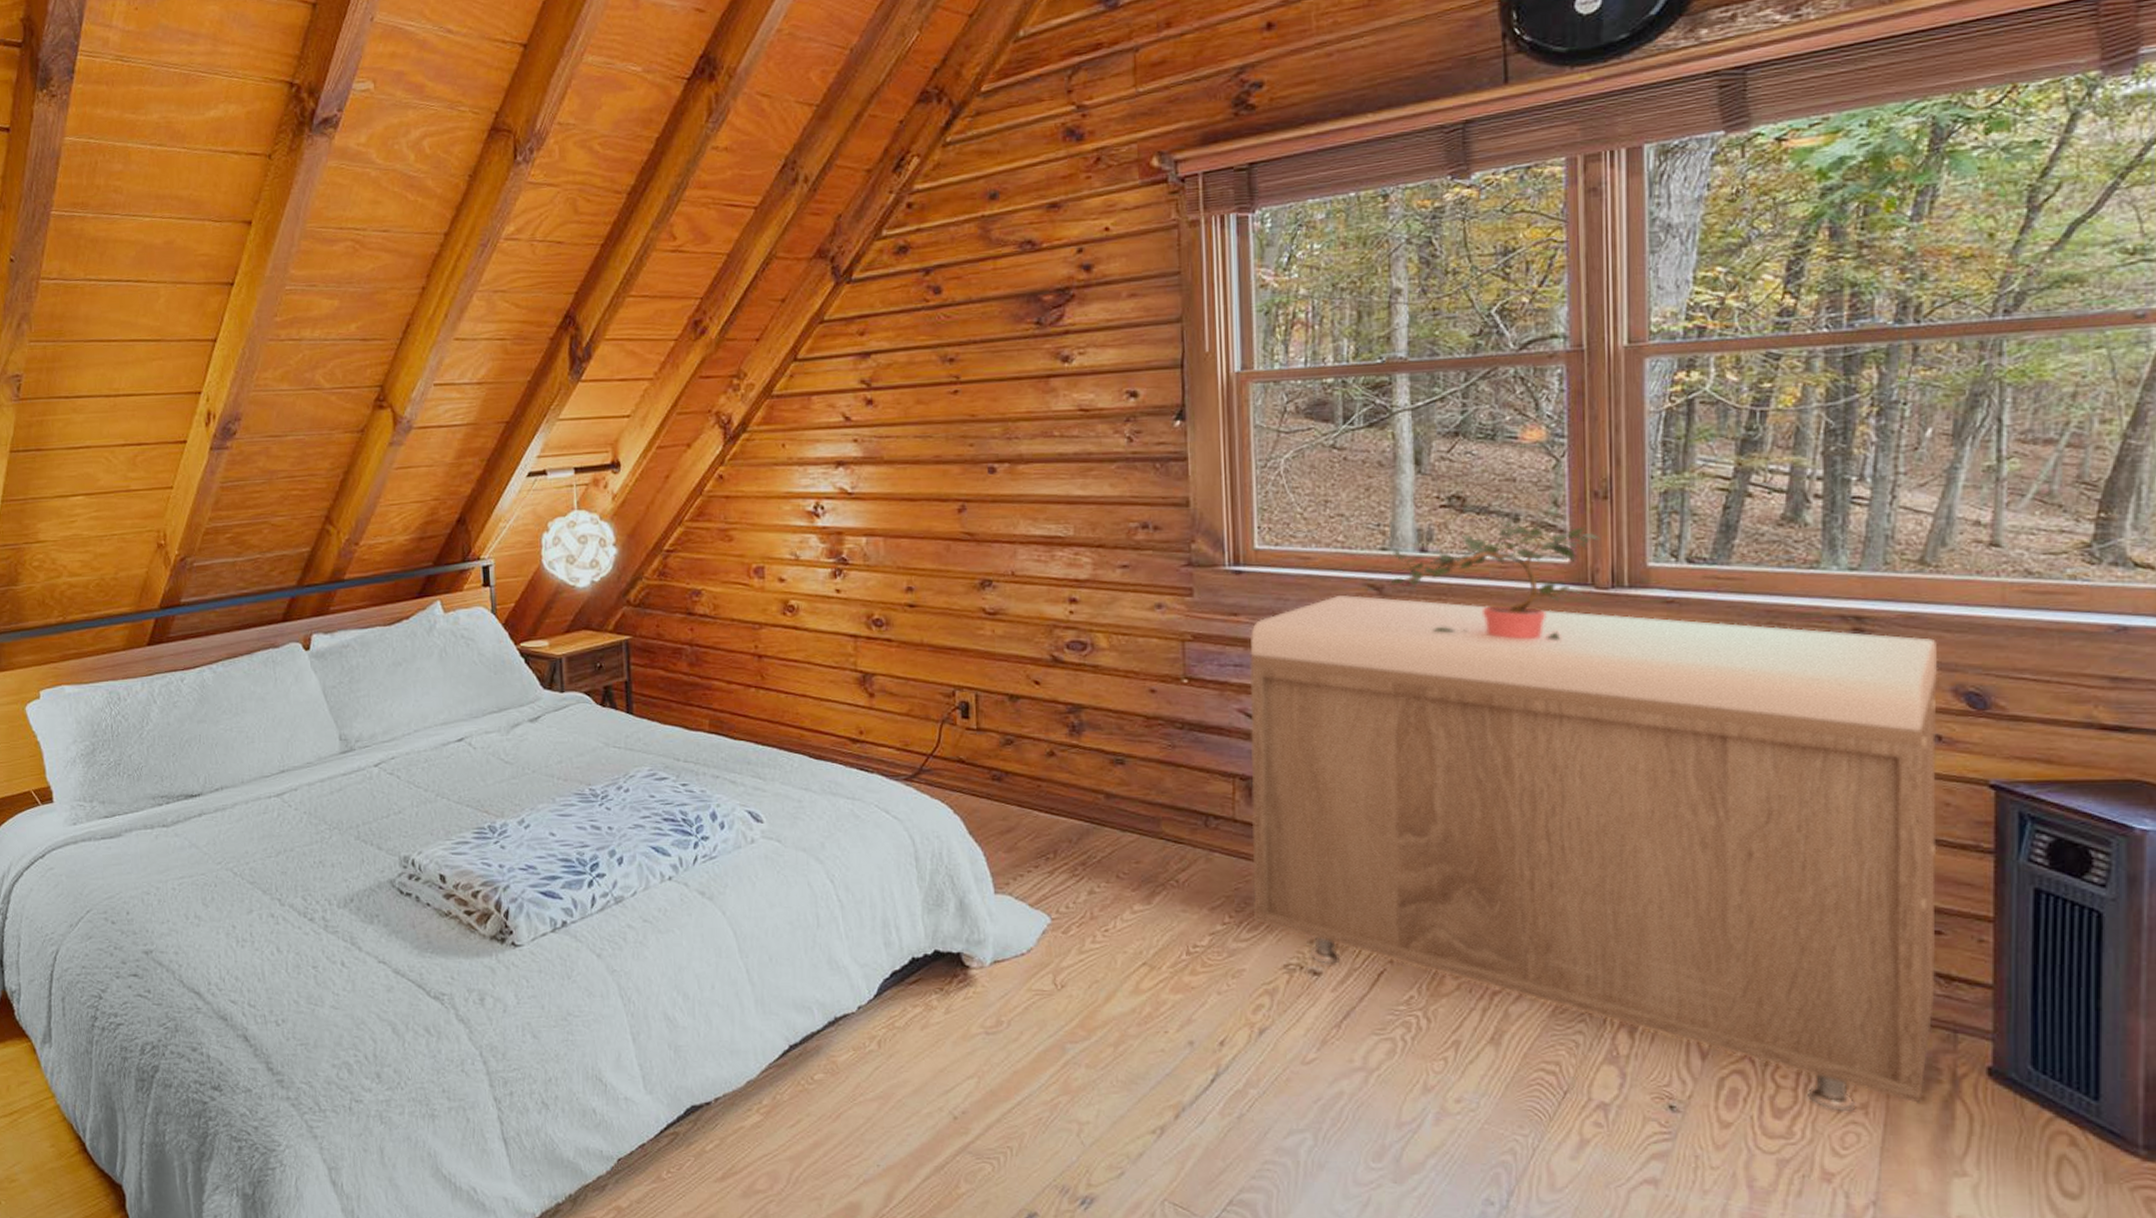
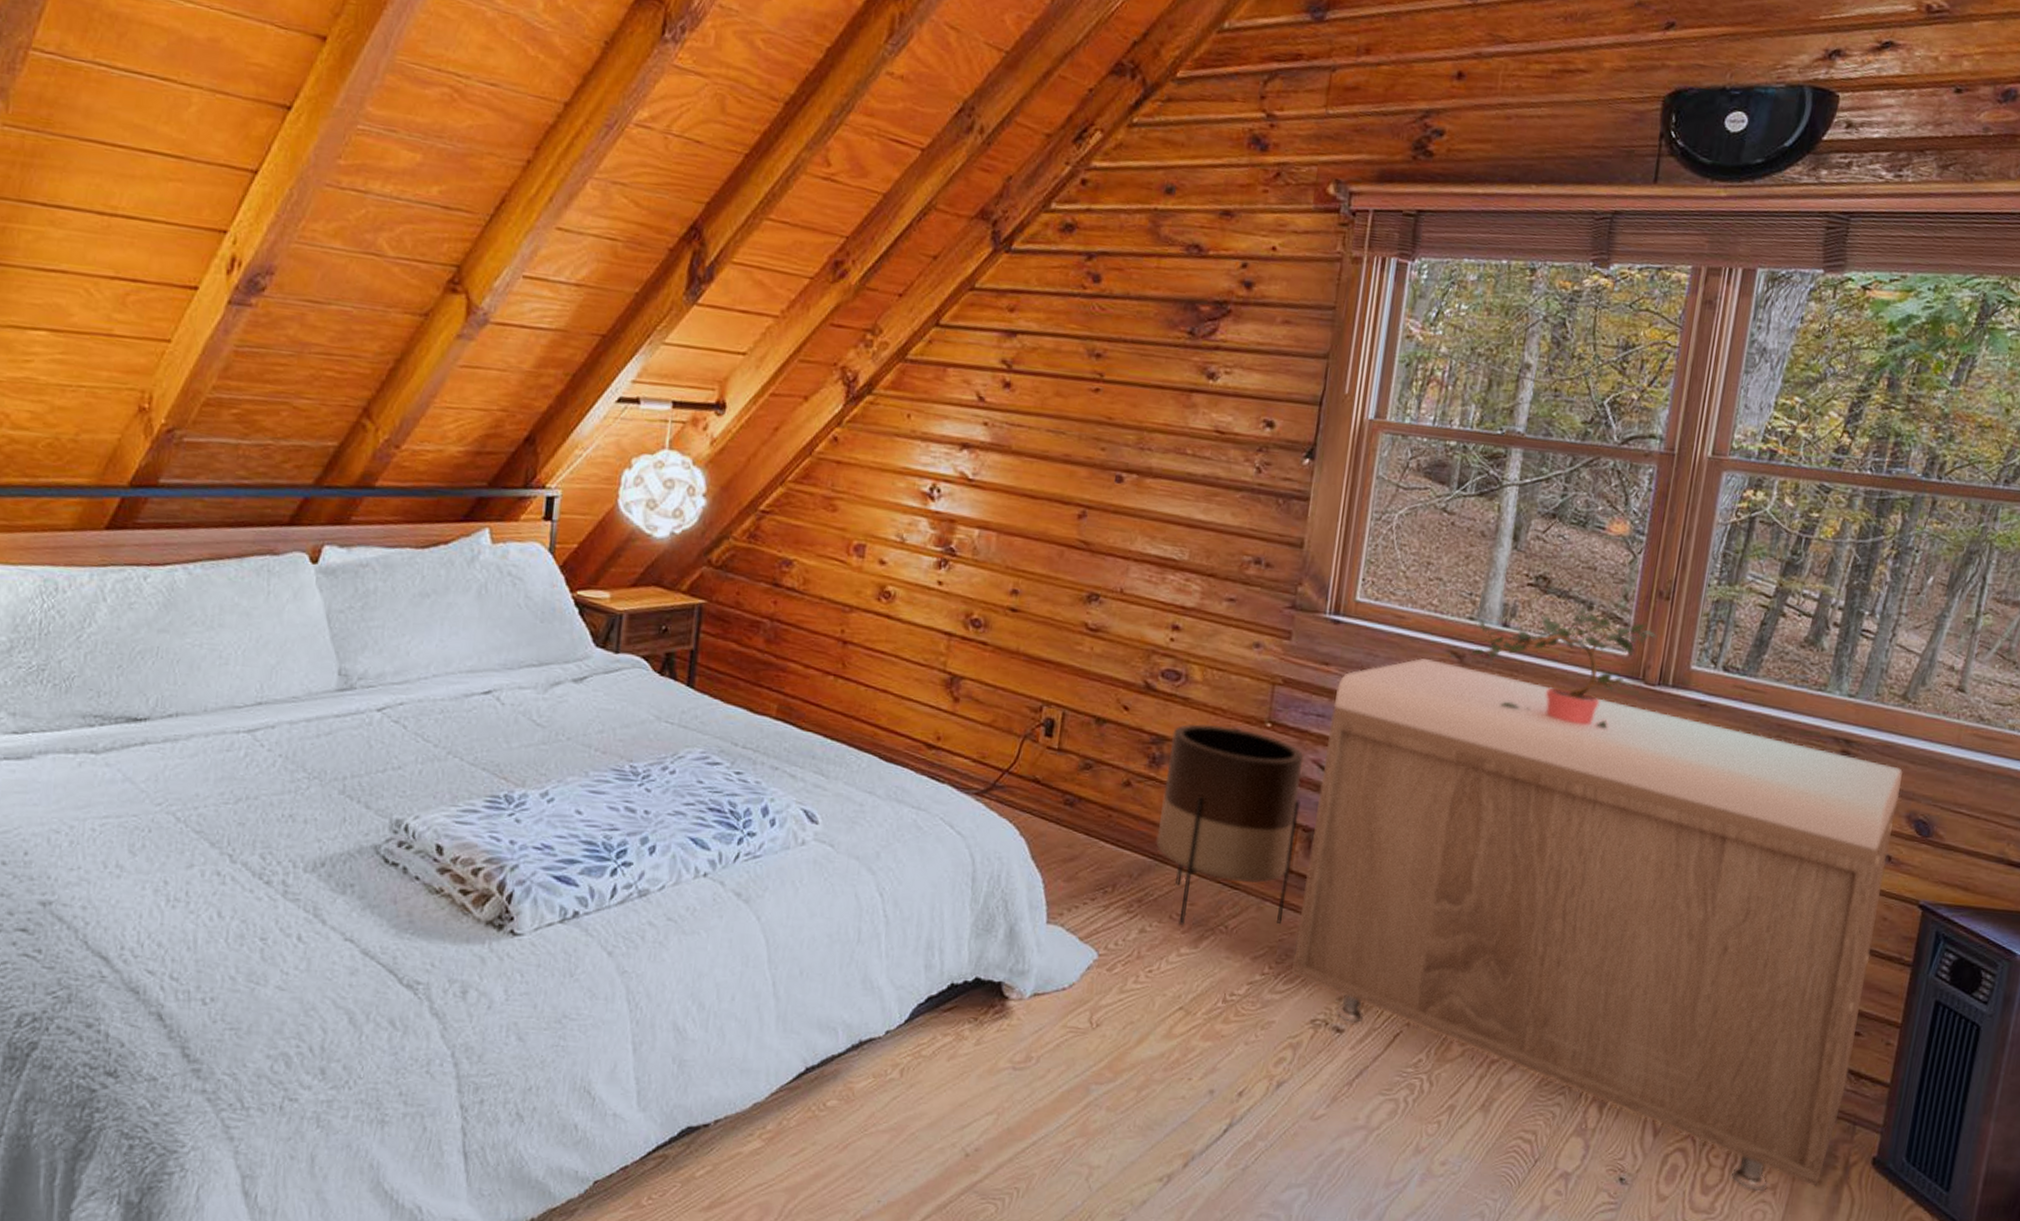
planter: none [1087,687,1235,883] -> present [1156,724,1304,925]

